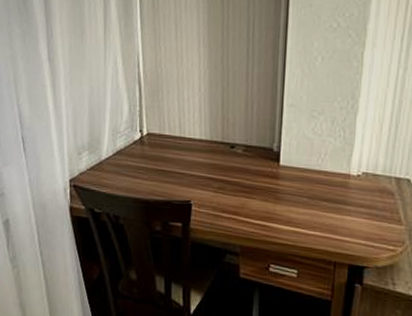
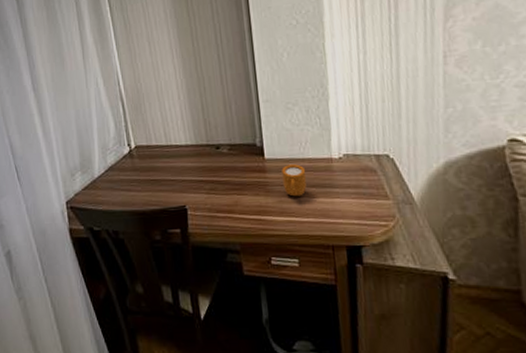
mug: none [294,175,321,209] -> present [281,164,307,197]

